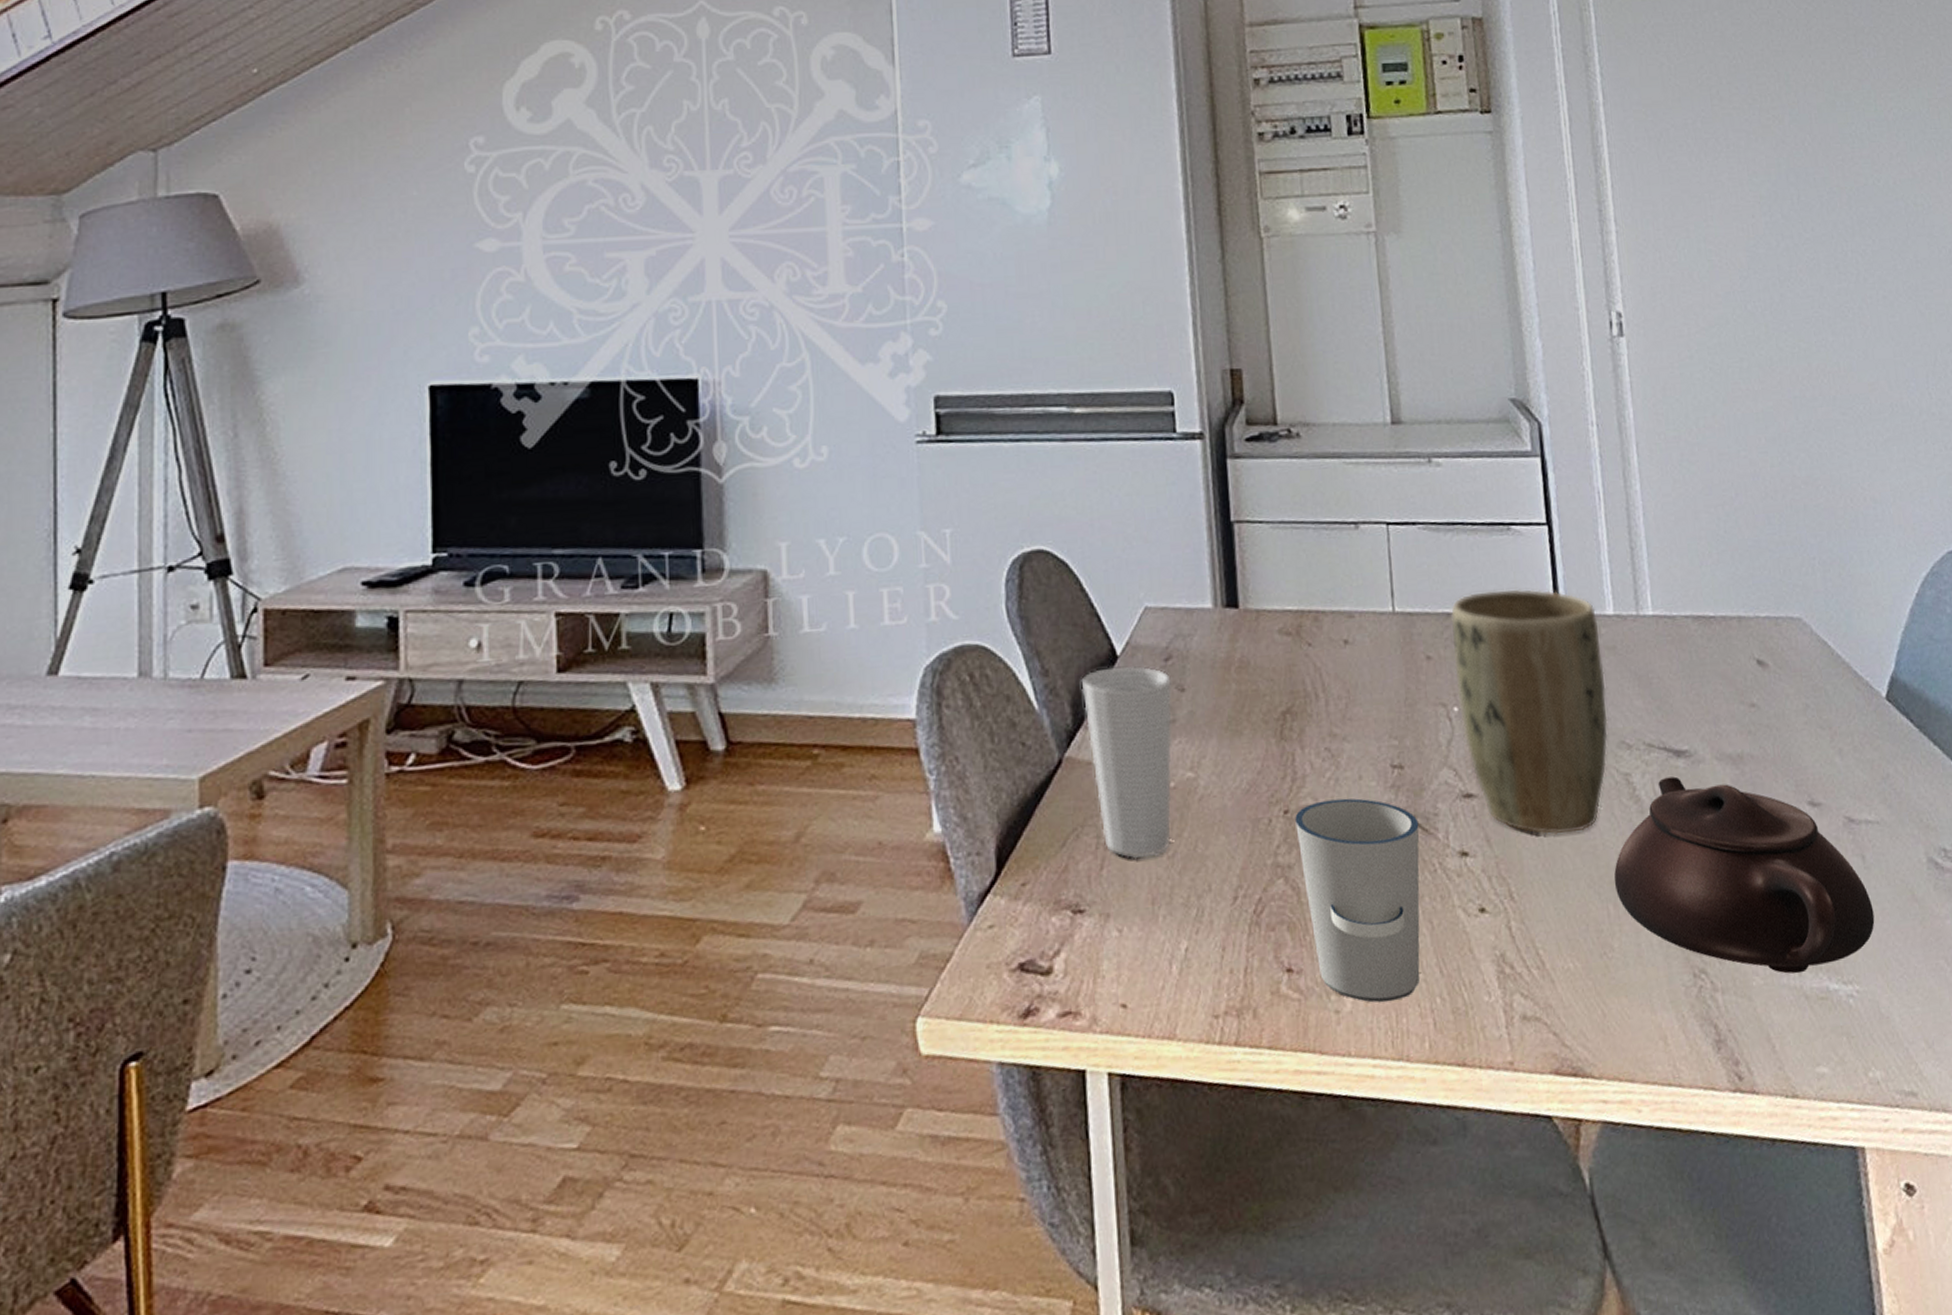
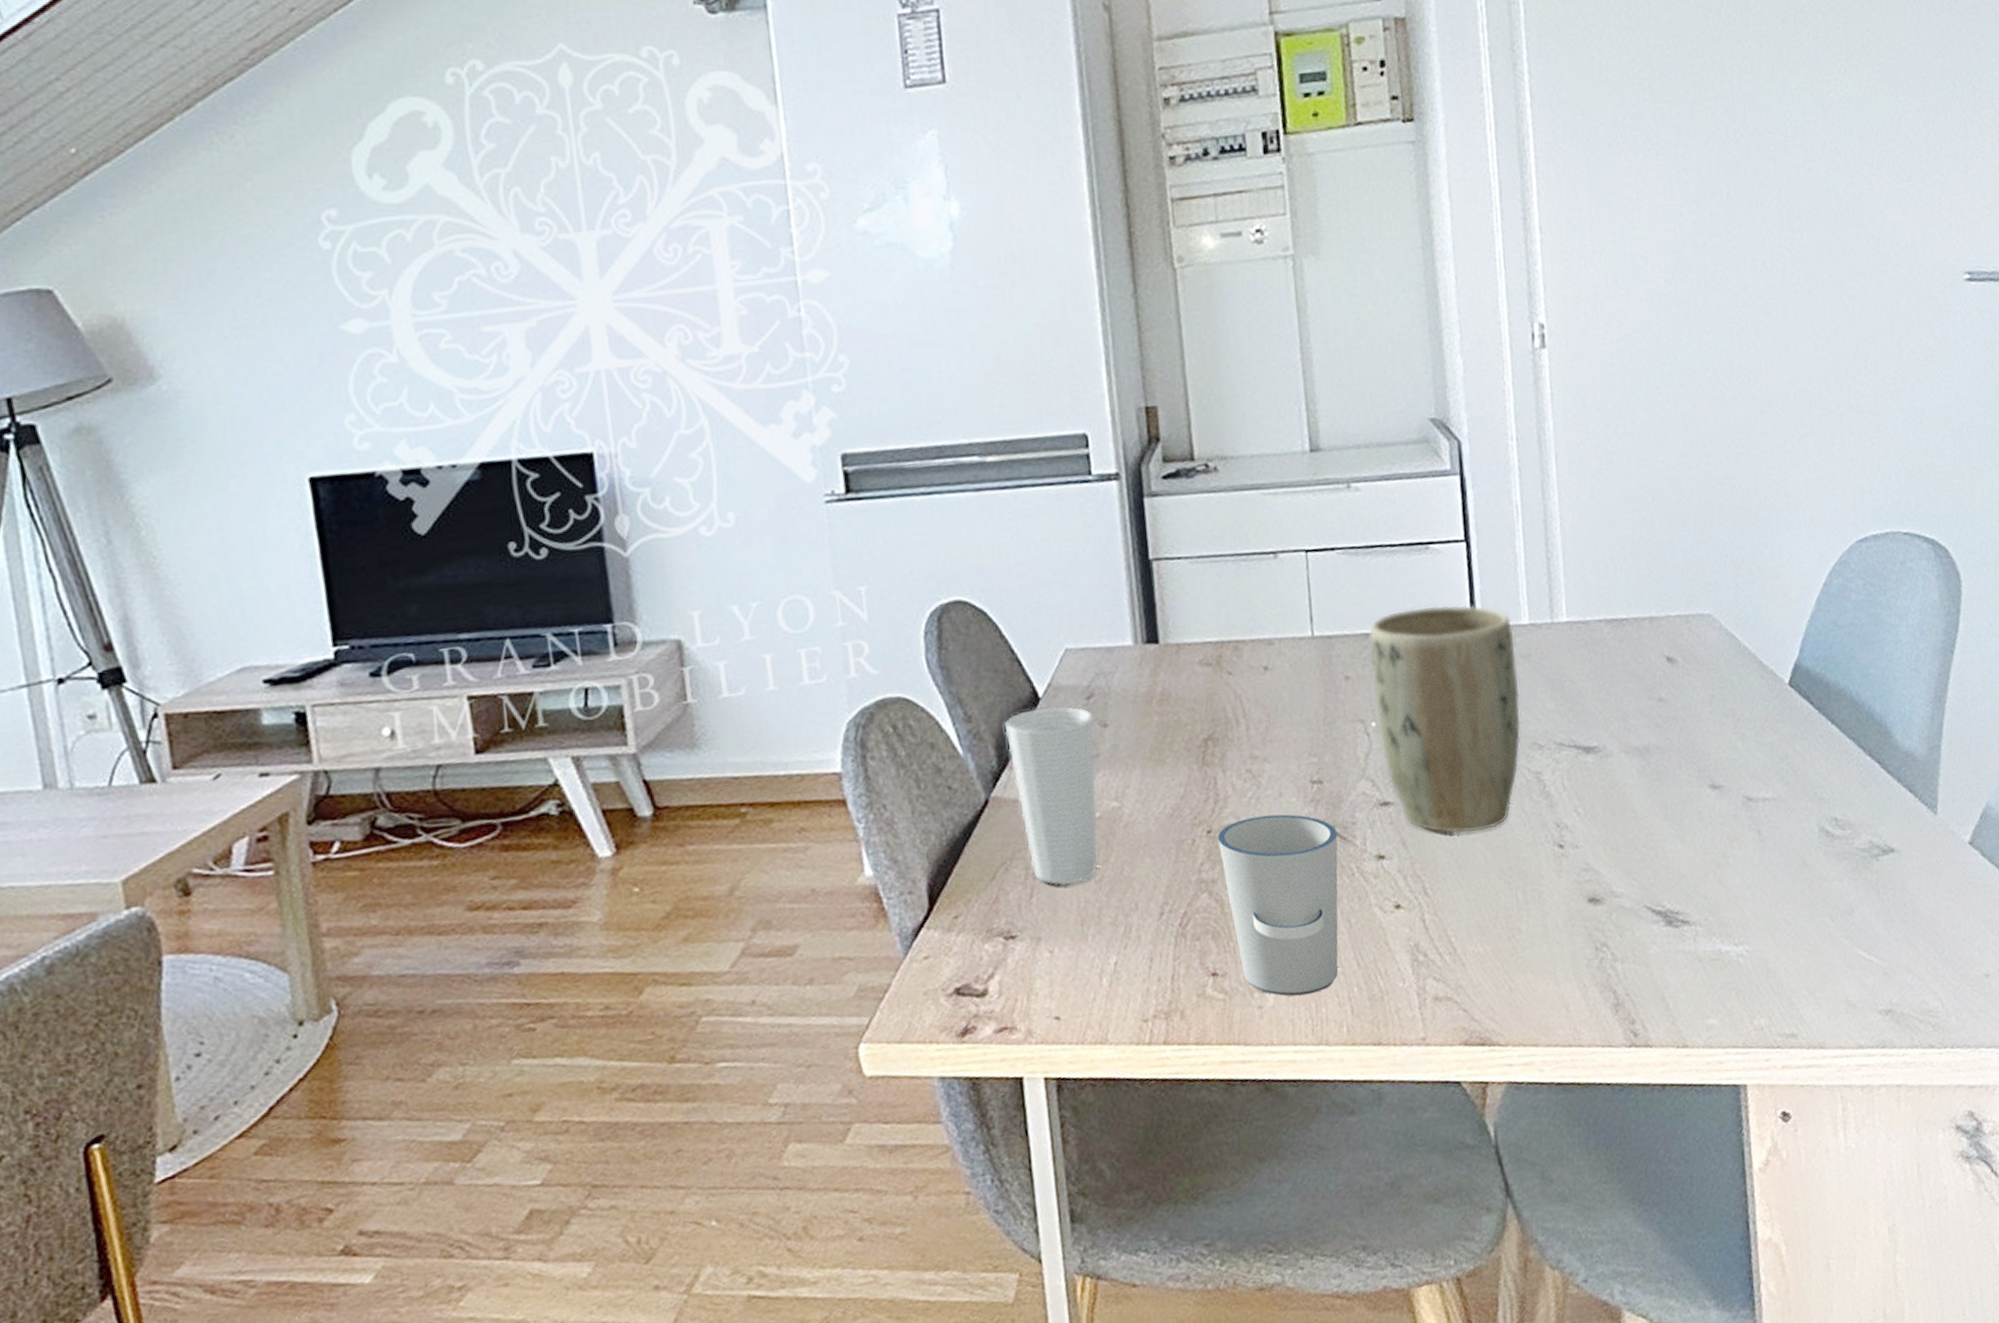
teapot: present [1614,776,1875,974] -> none [1523,771,1767,941]

